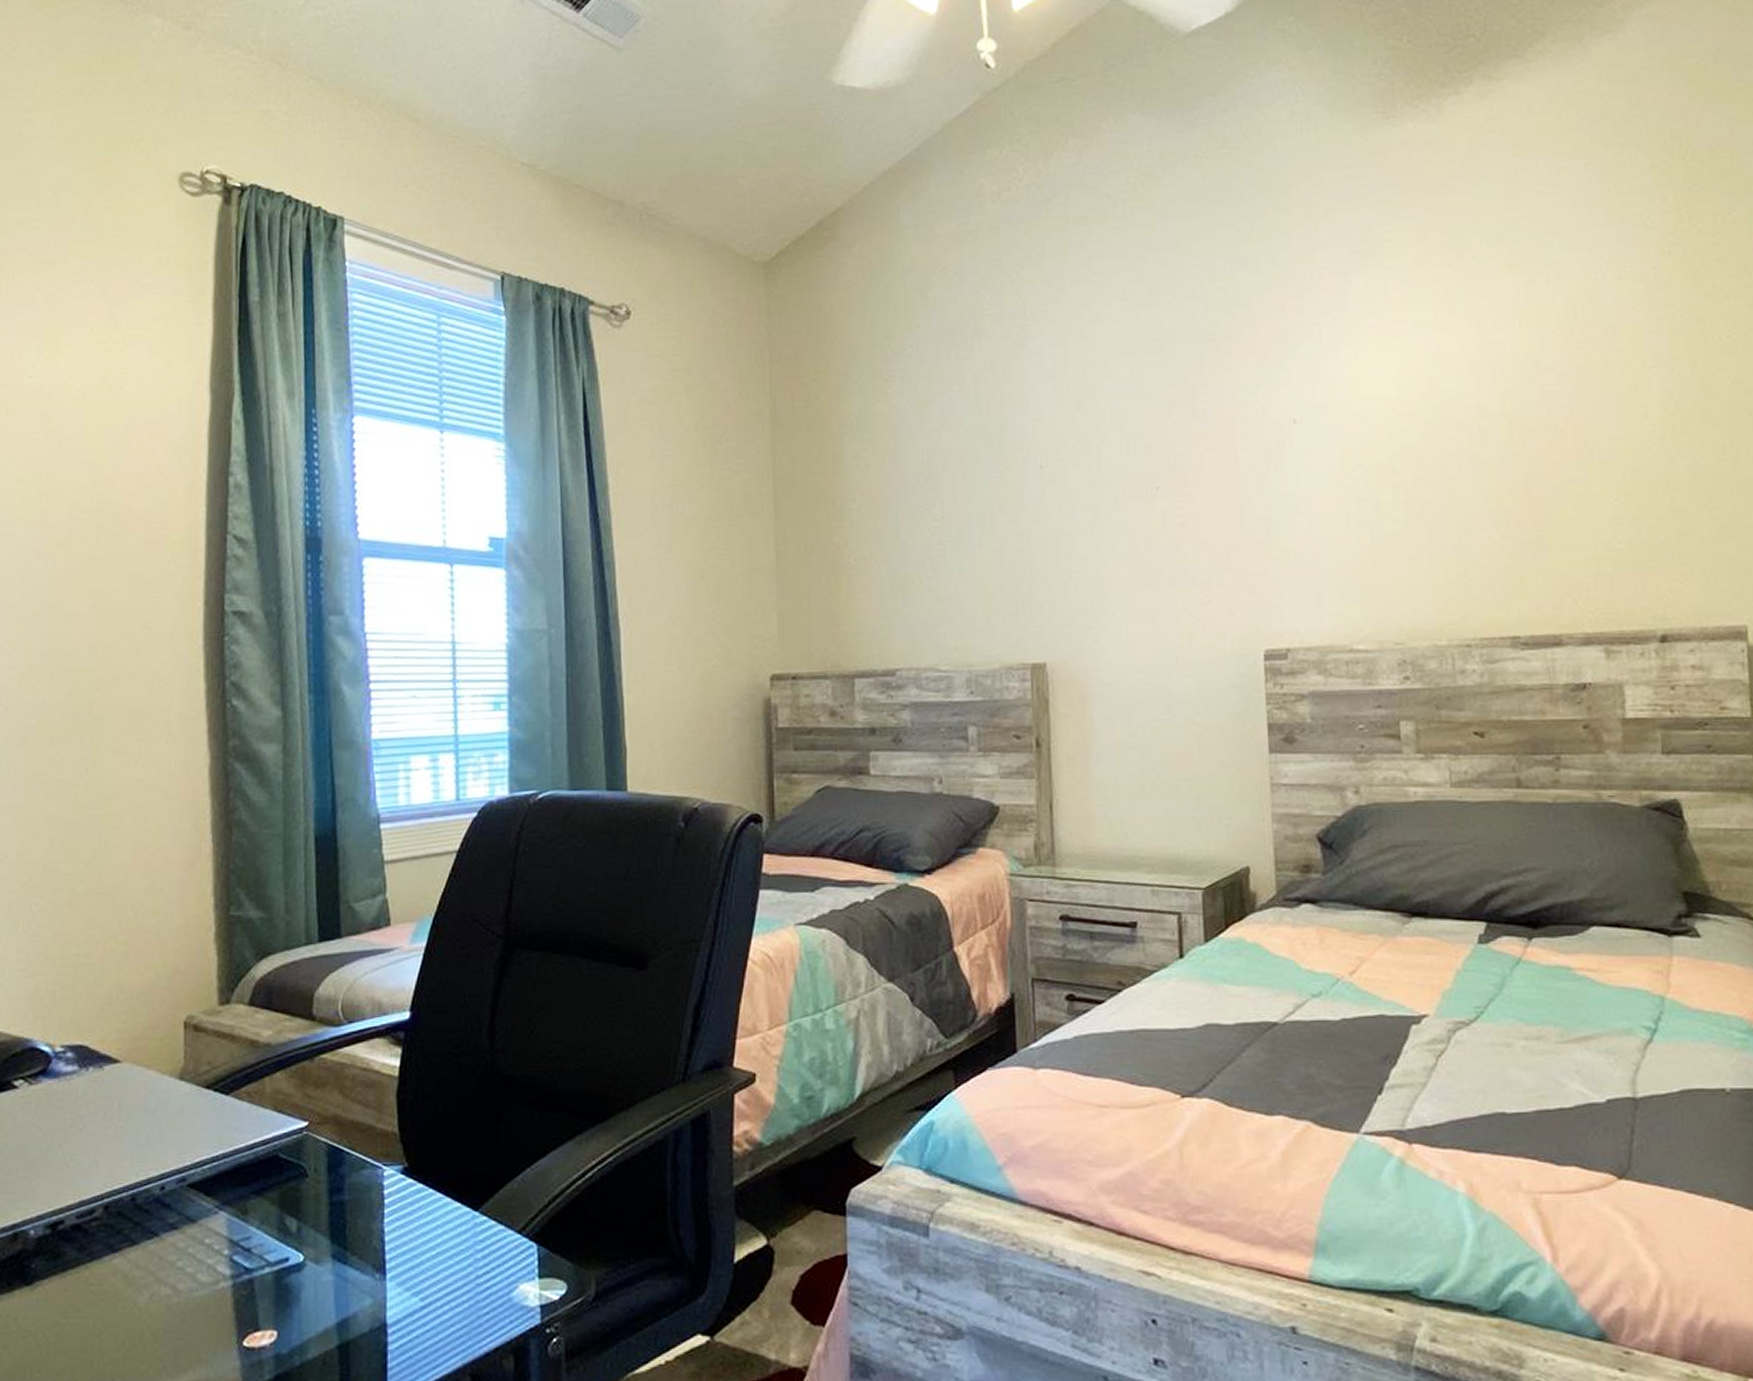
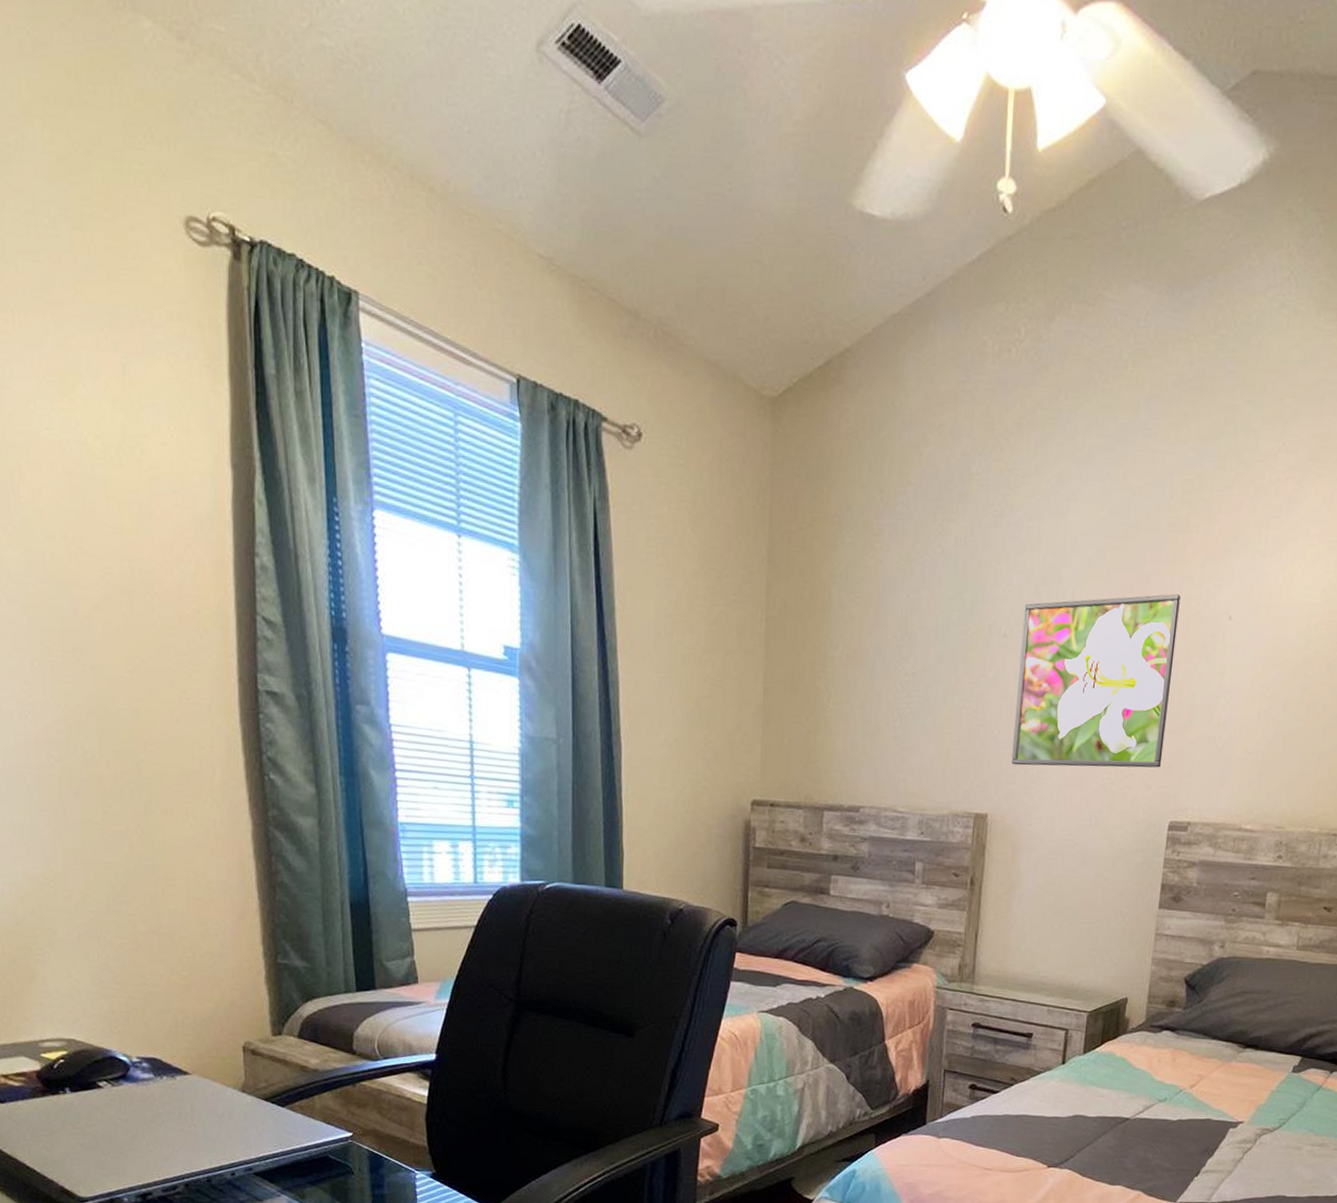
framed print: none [1059,402,1244,605] -> present [1011,593,1181,768]

